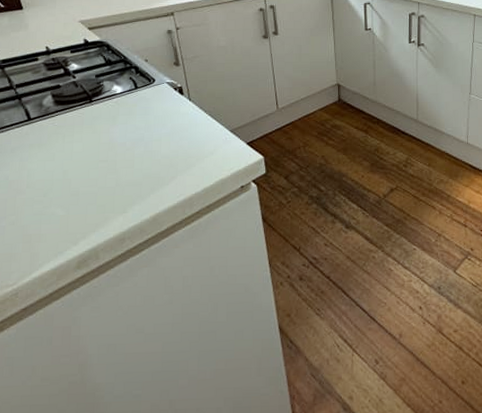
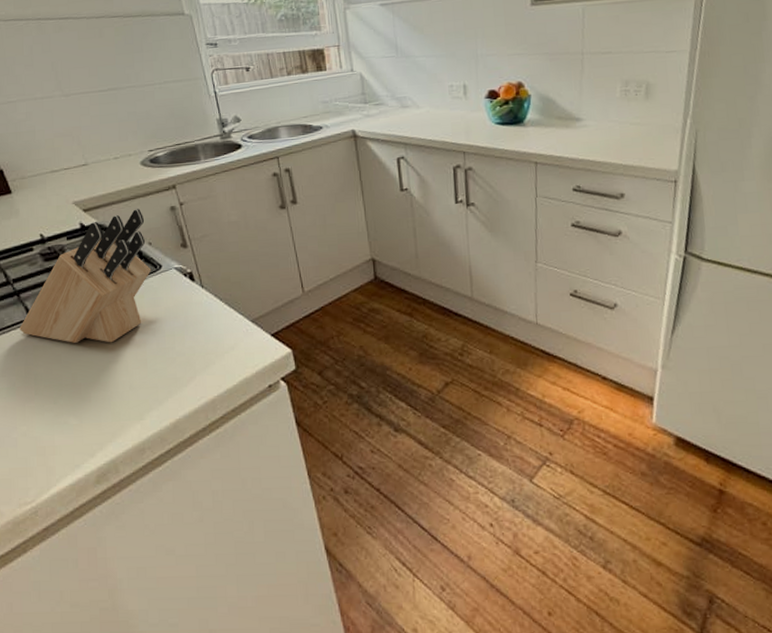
knife block: none [18,30,146,145] -> present [20,209,152,343]

